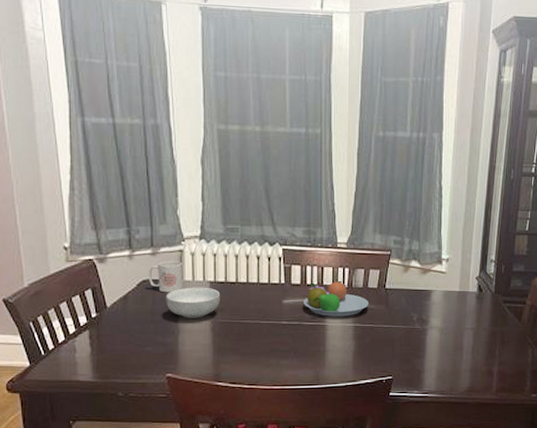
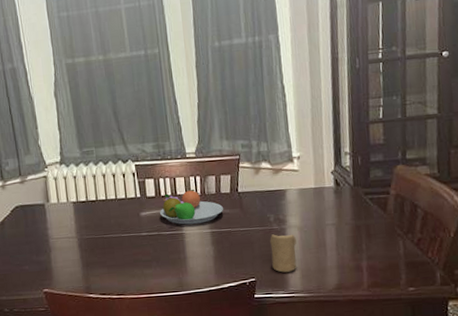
mug: present [149,261,183,293] -> none [20,186,51,216]
cereal bowl: present [166,287,221,318] -> none [36,207,84,238]
candle: none [410,334,436,372] -> present [270,234,296,273]

